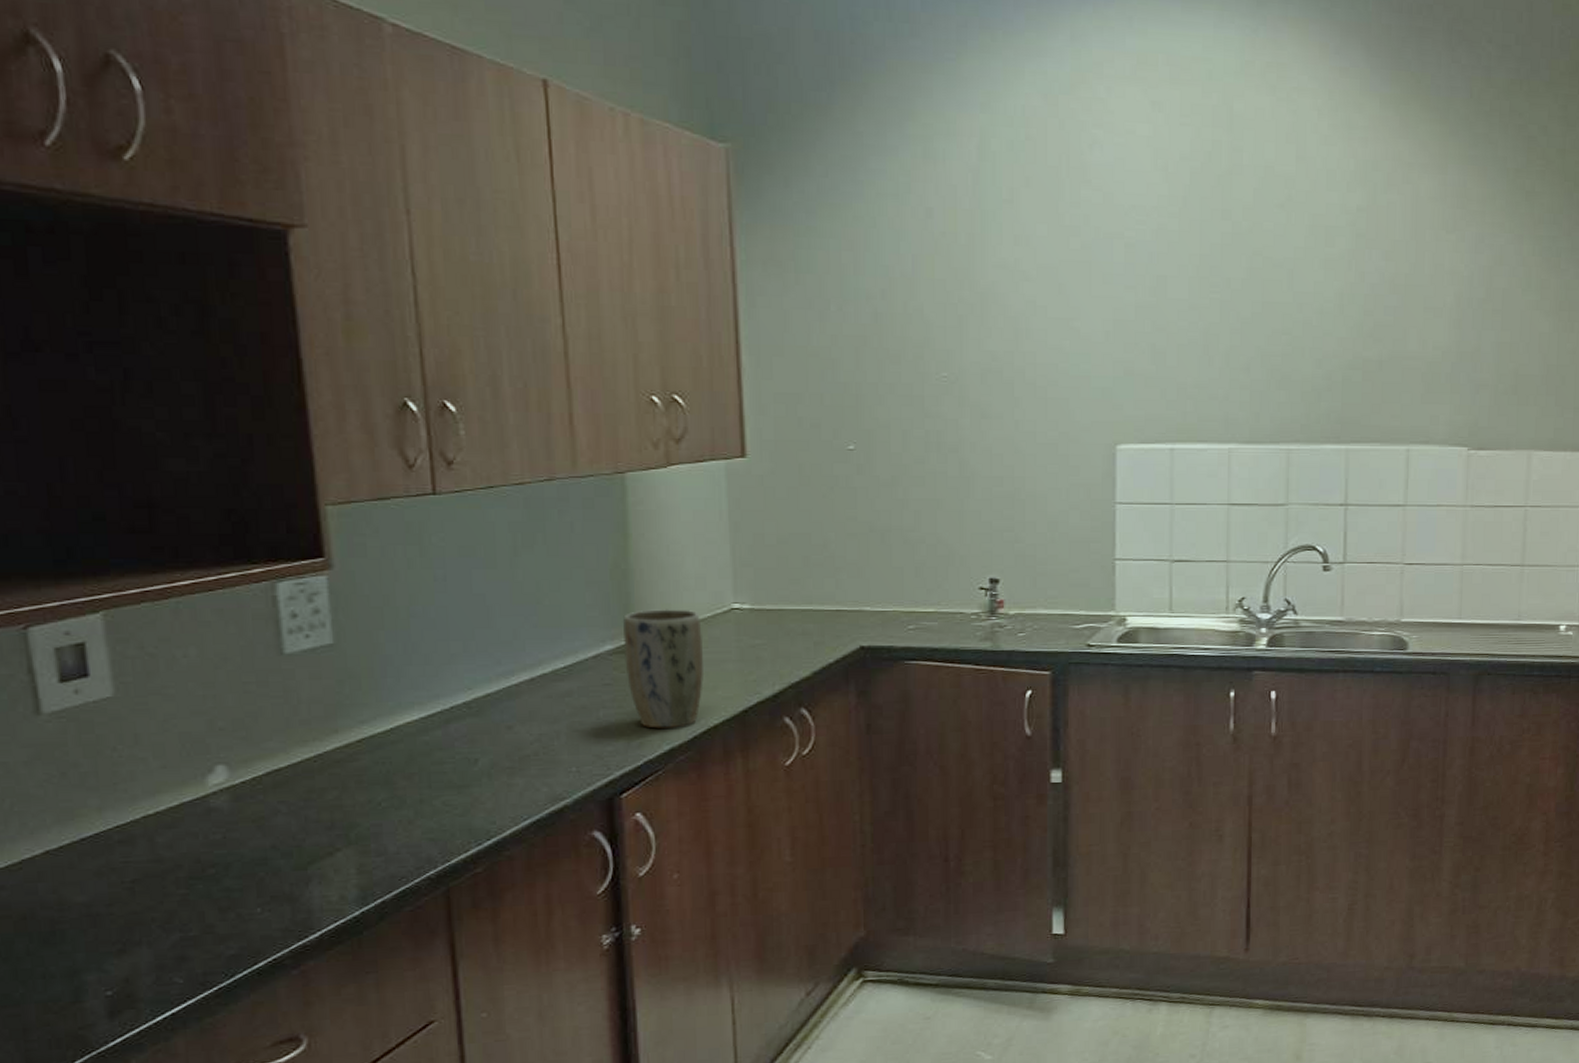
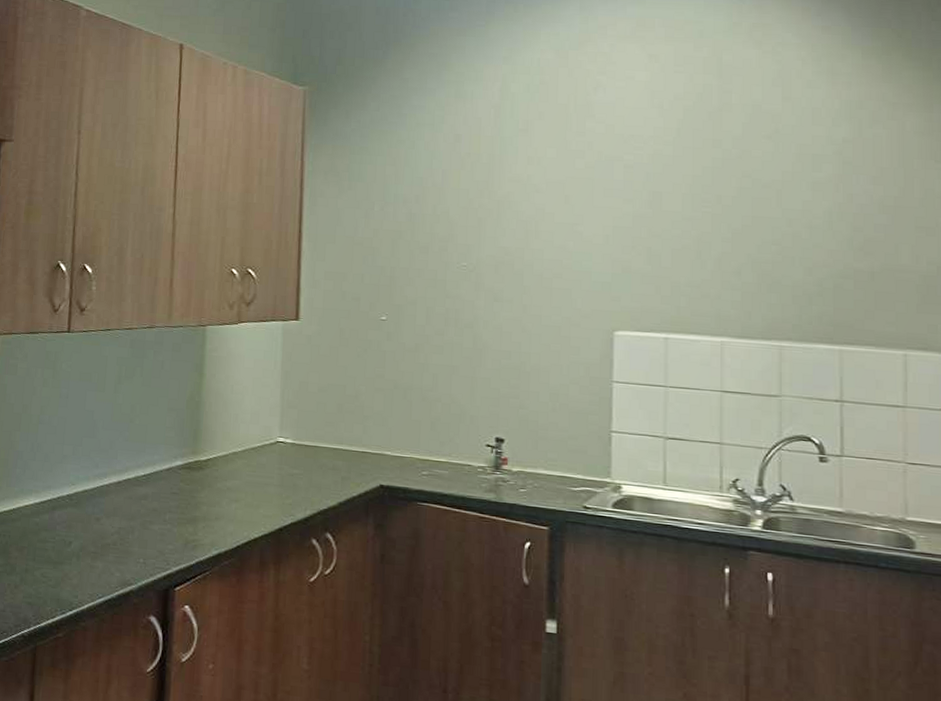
plant pot: present [623,609,705,729] -> none [190,435,253,537]

